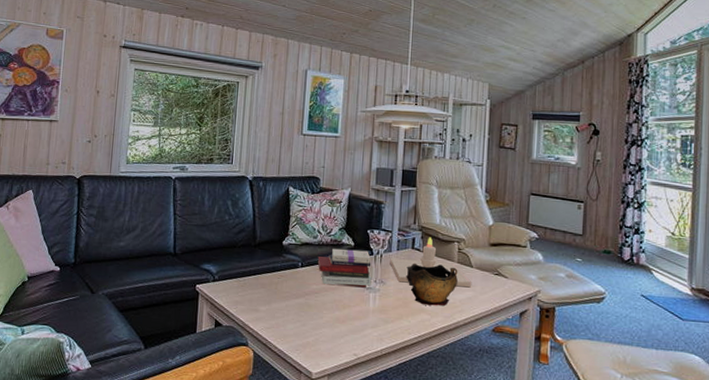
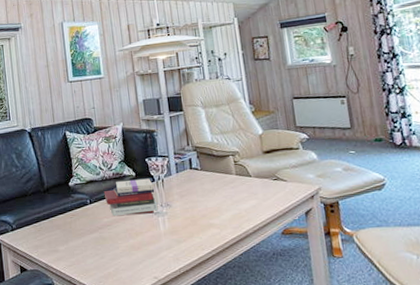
candle: present [390,237,472,288] -> none [171,155,254,203]
decorative bowl: present [406,263,458,306] -> none [188,179,240,220]

